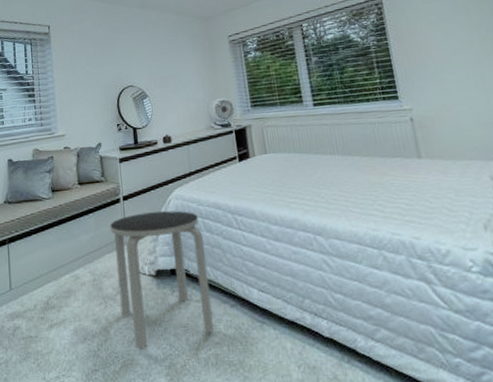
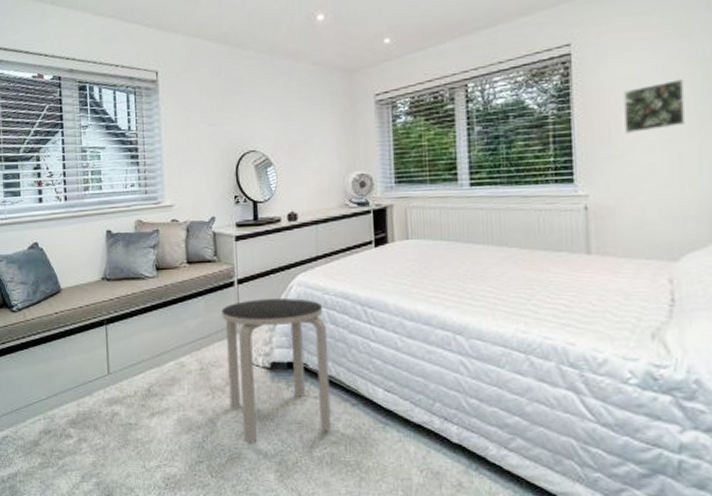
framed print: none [428,13,480,57] -> present [624,79,686,133]

